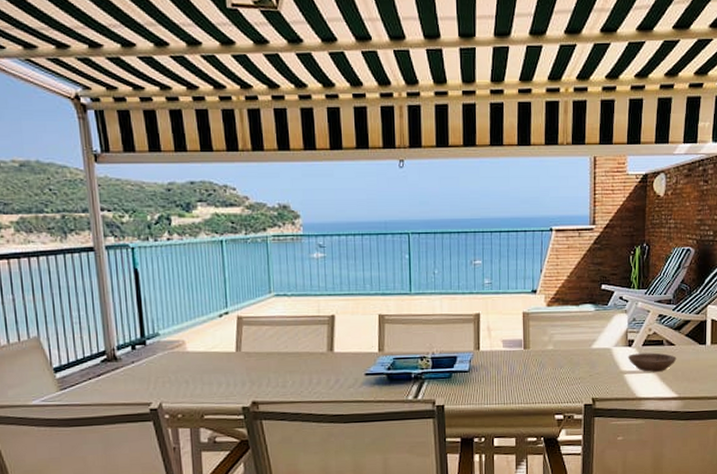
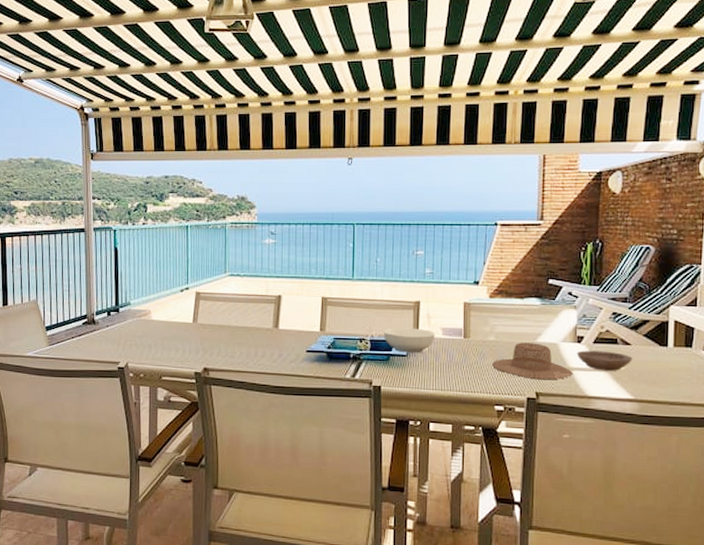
bowl: none [445,342,497,369] -> present [384,327,436,353]
sunhat: none [551,349,625,386] -> present [492,342,573,380]

